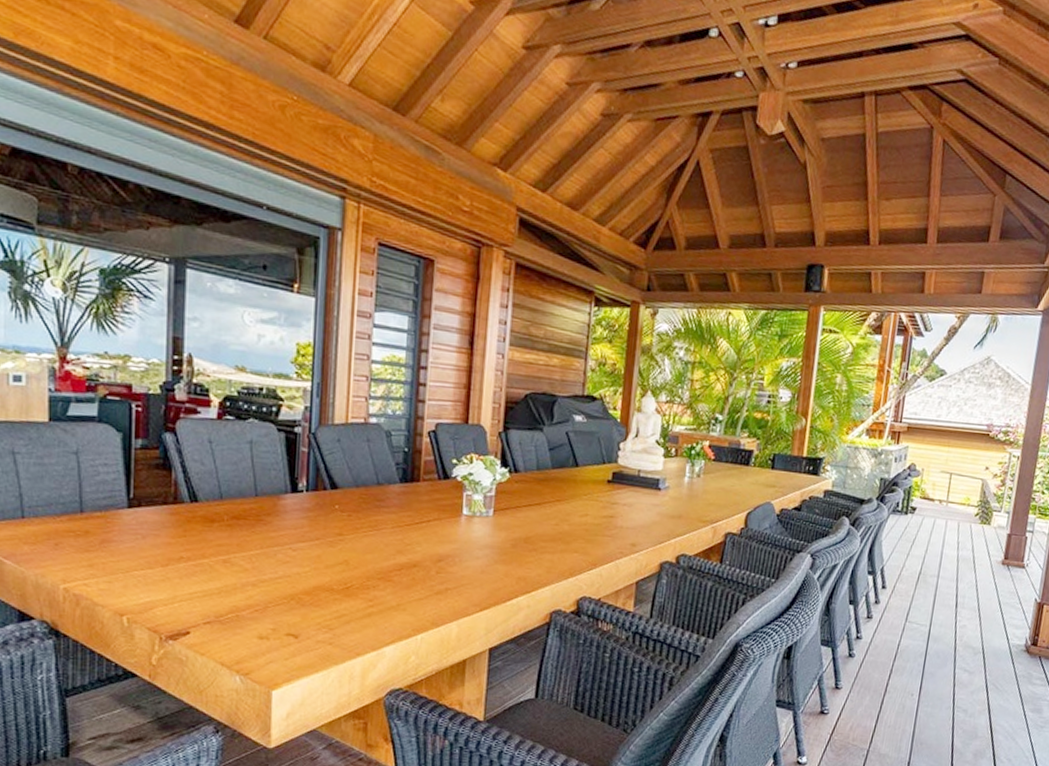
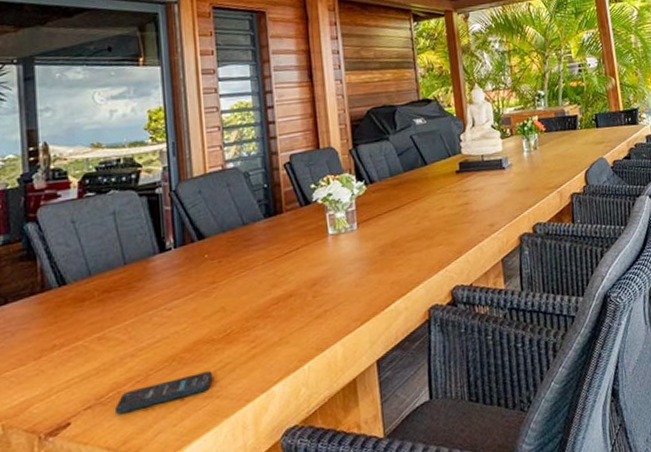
smartphone: none [233,616,328,636] -> present [115,371,213,414]

